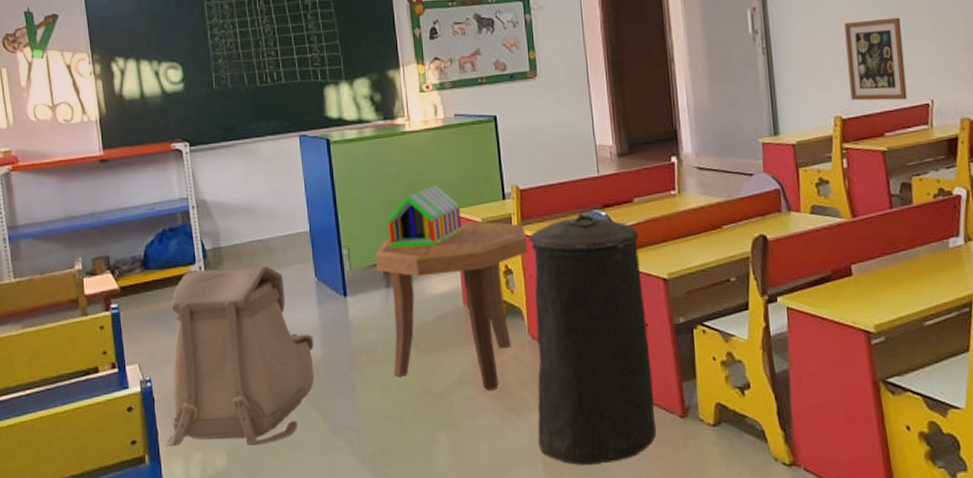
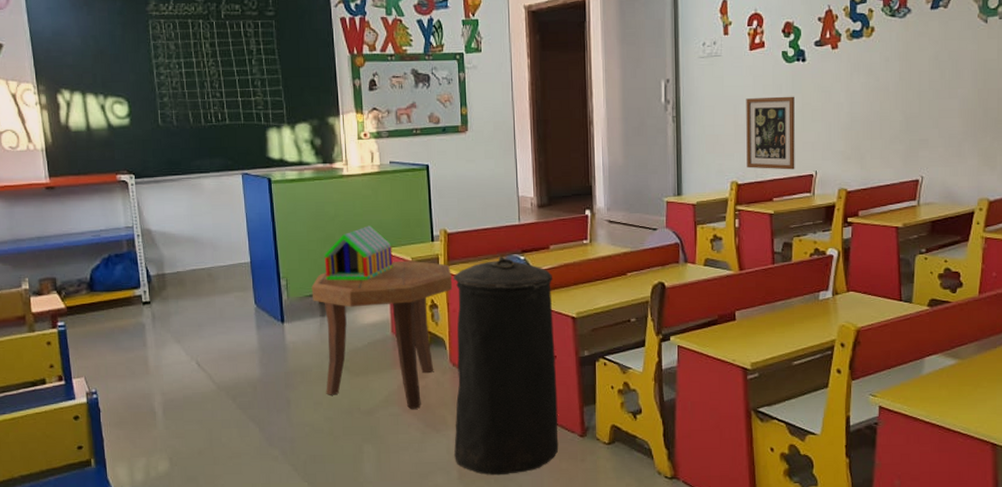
backpack: present [165,266,315,447] -> none [110,293,253,453]

